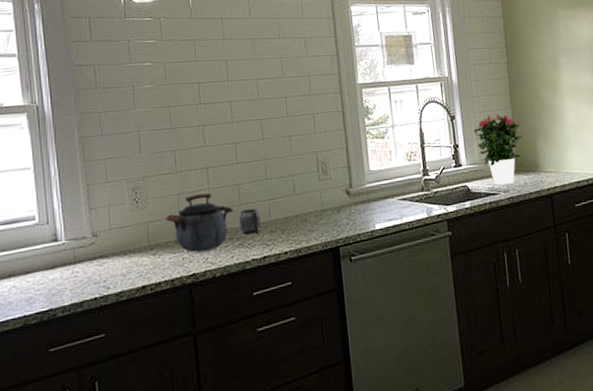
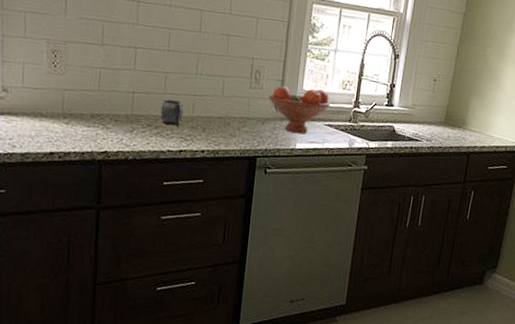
kettle: present [166,193,233,252] -> none [84,72,156,132]
fruit bowl: none [338,166,400,215] -> present [269,85,331,135]
potted flower: present [473,114,523,185] -> none [413,63,461,135]

